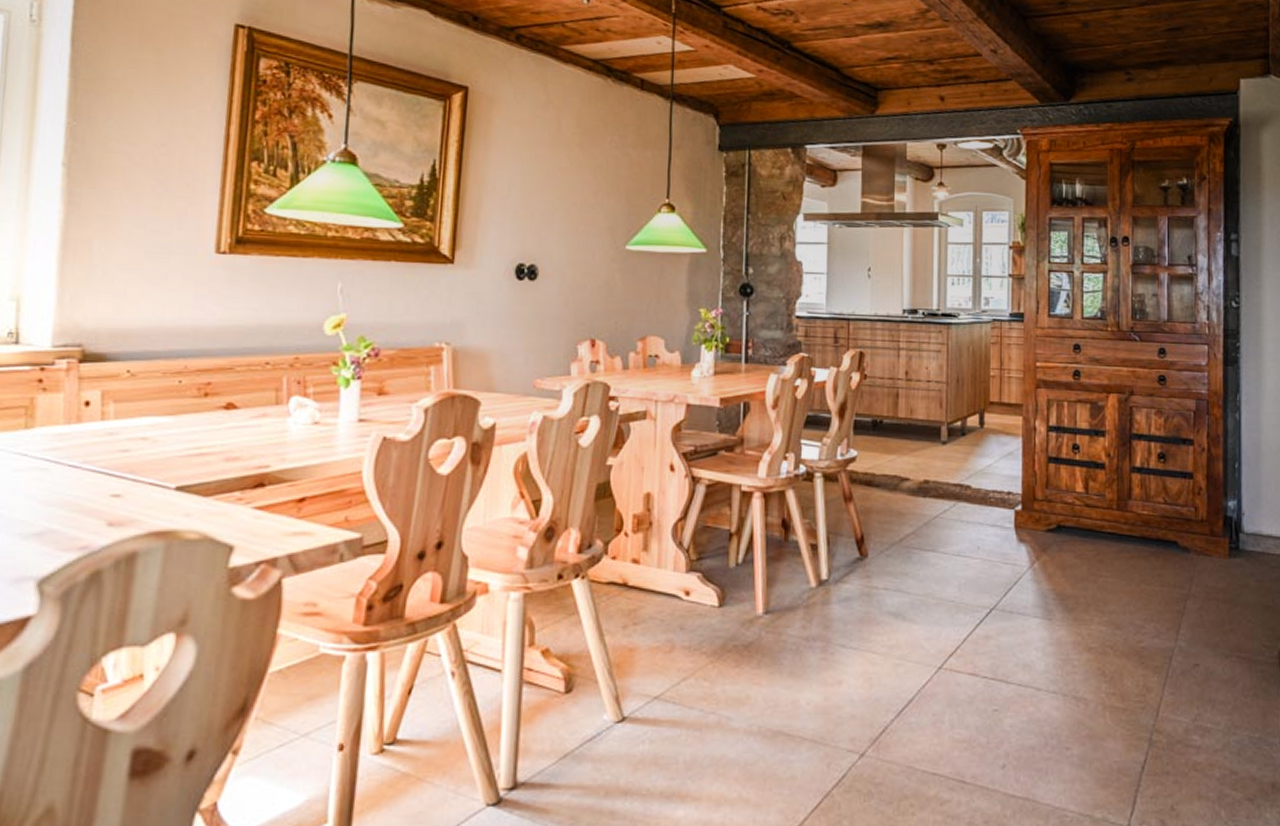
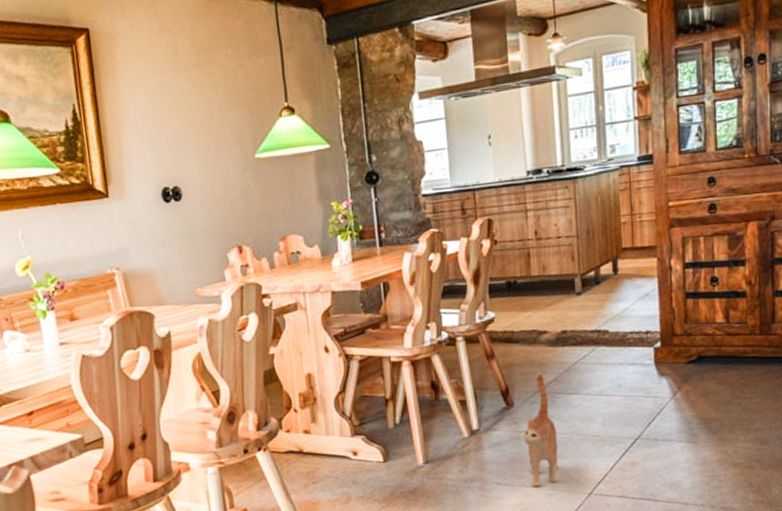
cat: none [874,522,911,654] -> present [522,372,559,487]

